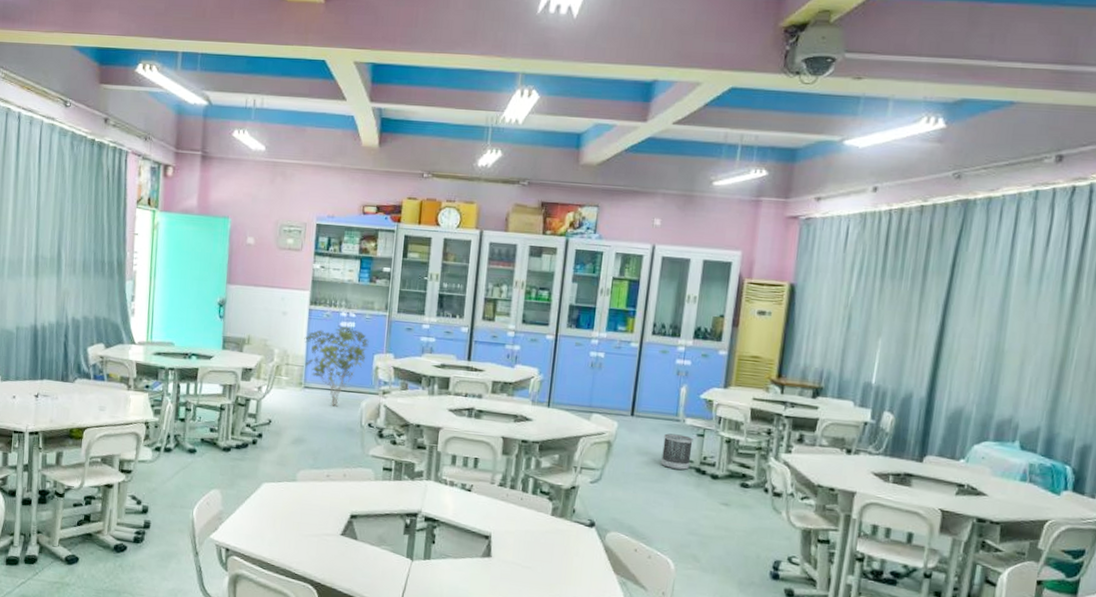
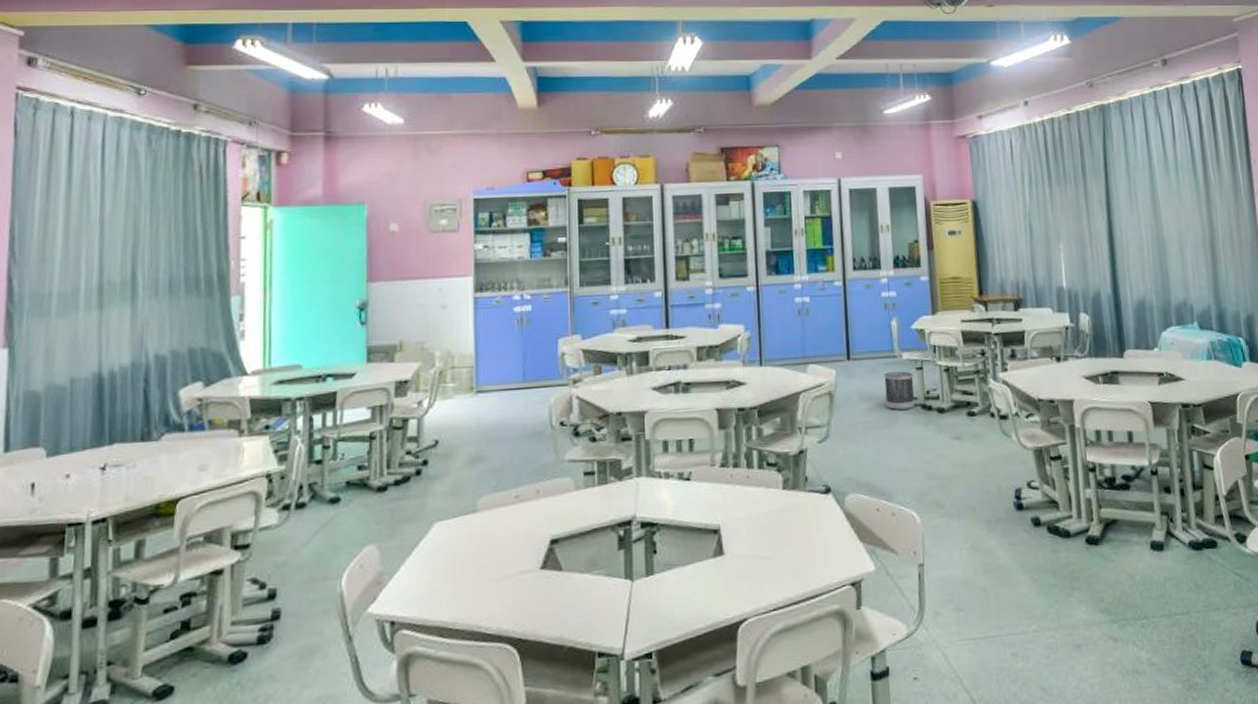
shrub: present [304,325,369,407] -> none [471,311,550,409]

